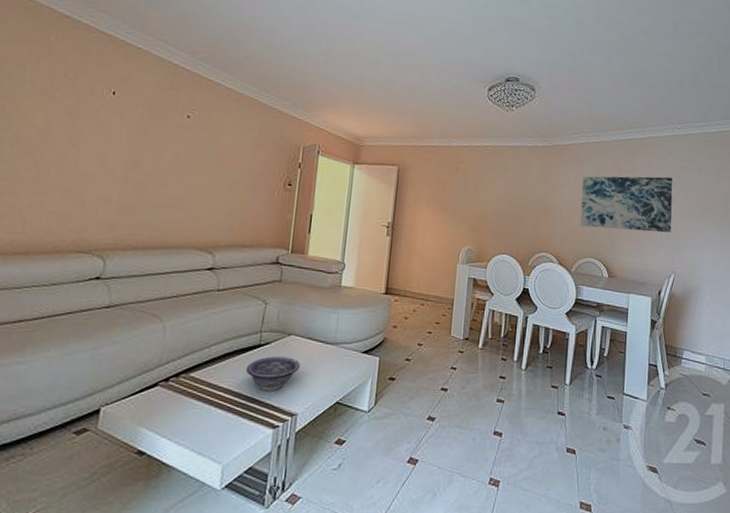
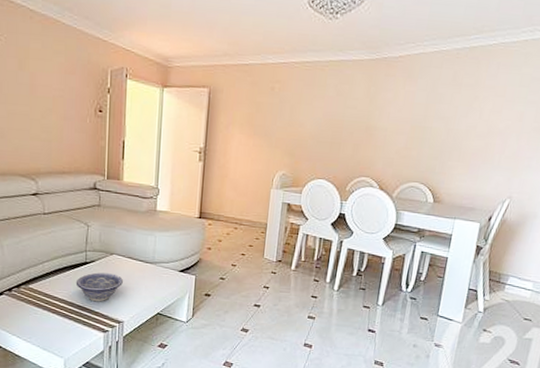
wall art: present [580,176,673,233] -> none [407,90,523,155]

